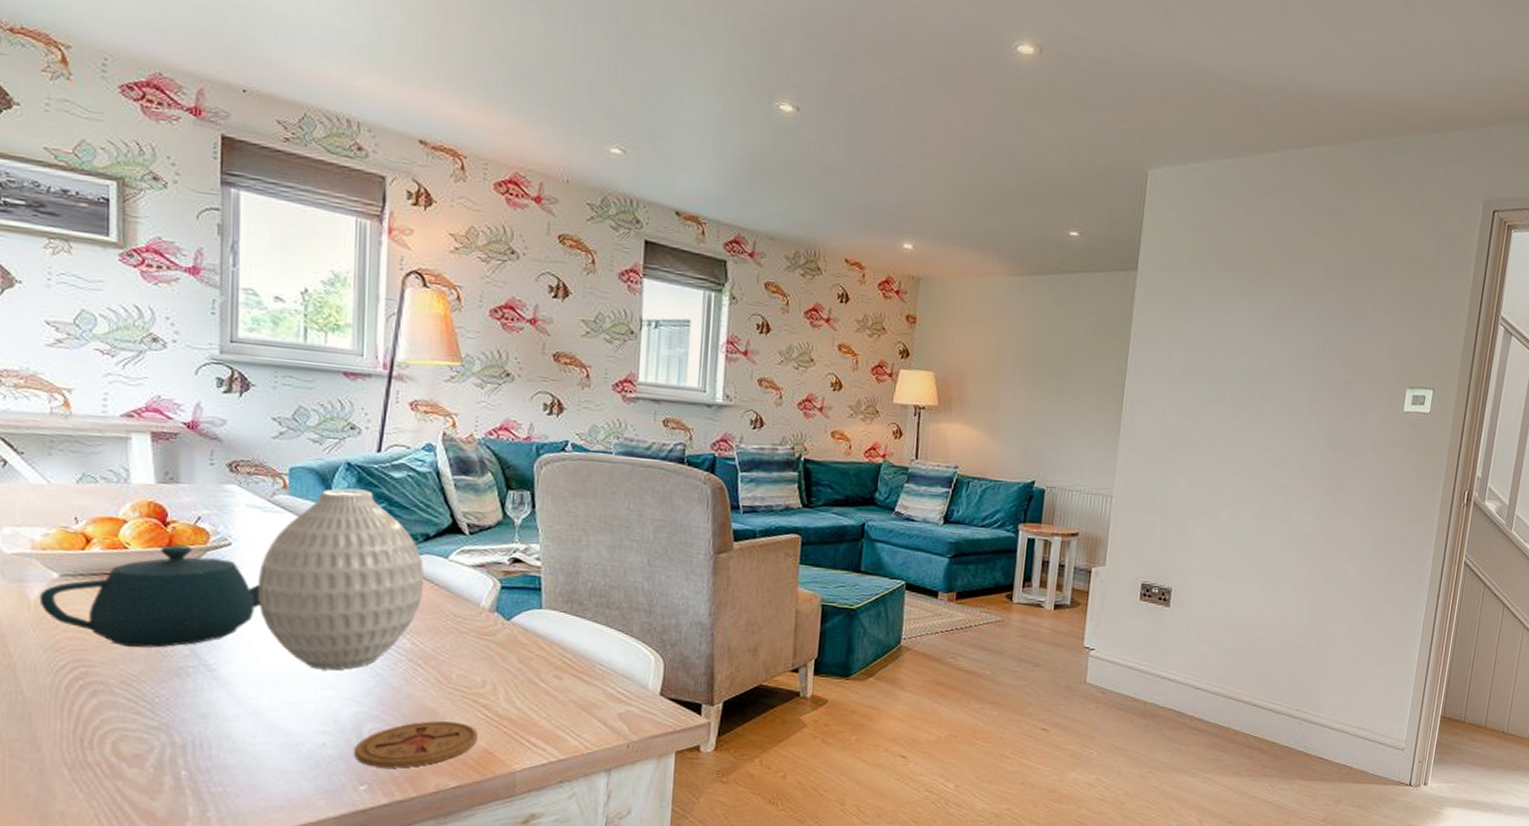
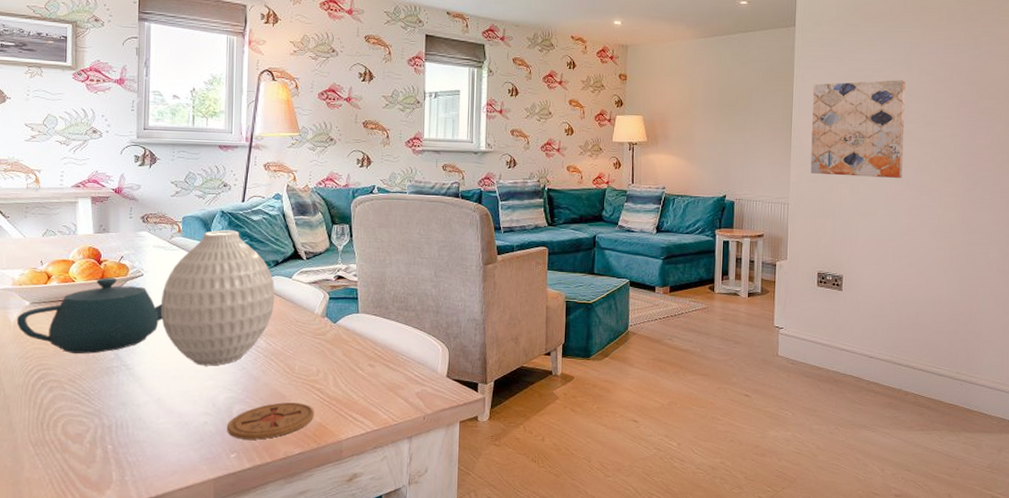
wall art: none [1142,346,1268,473] -> present [810,80,906,178]

